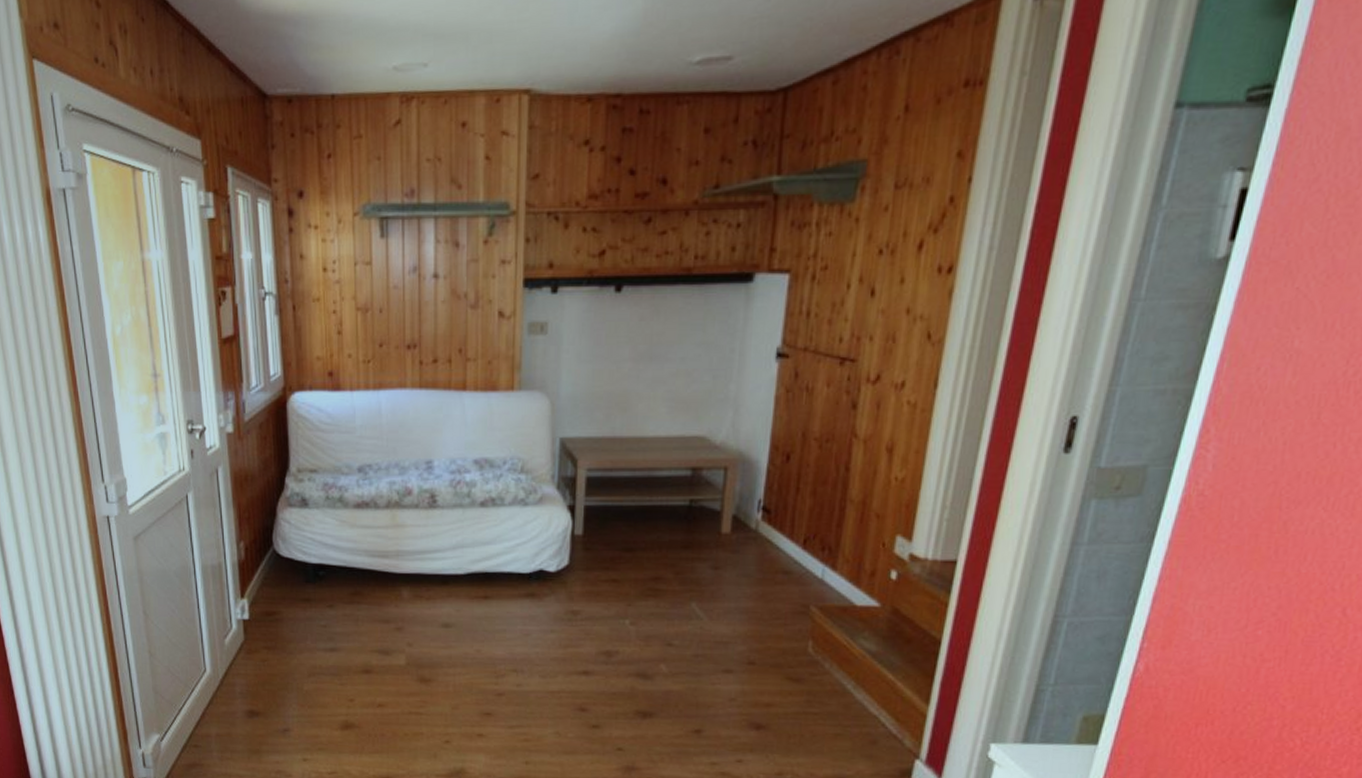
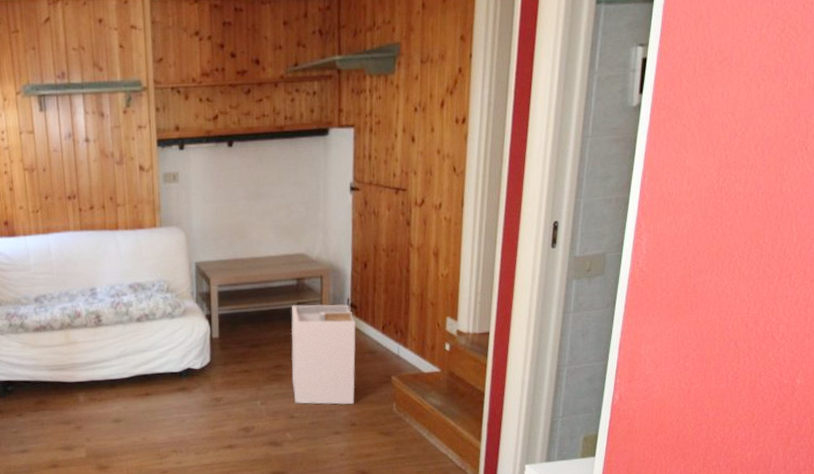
laundry hamper: none [673,501,767,638] -> present [291,304,356,405]

